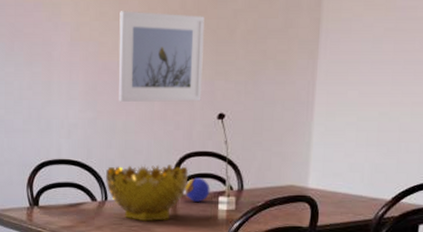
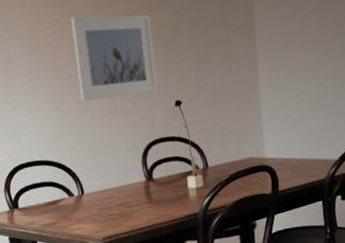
decorative bowl: present [106,164,189,222] -> none [79,152,157,209]
decorative ball: present [185,177,210,203] -> none [154,161,179,185]

